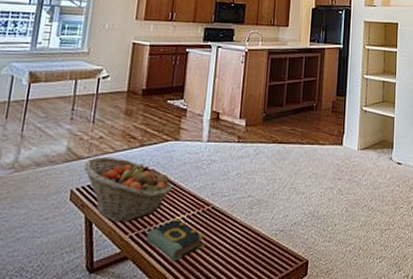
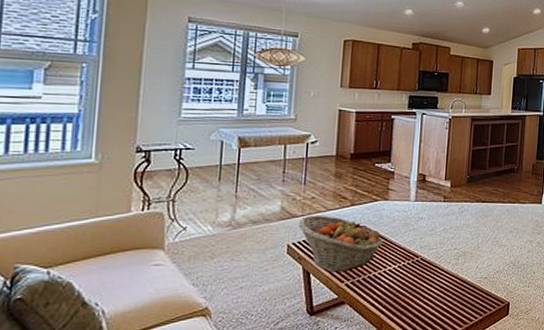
book: present [146,218,206,262] -> none [361,268,416,305]

